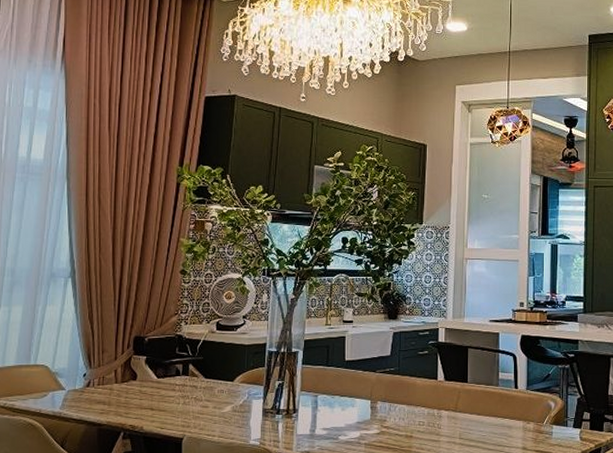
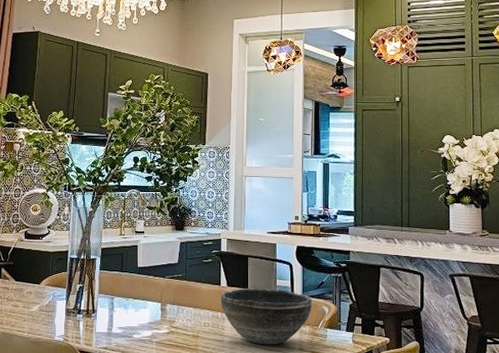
bowl: none [437,382,537,444] -> present [220,288,312,345]

